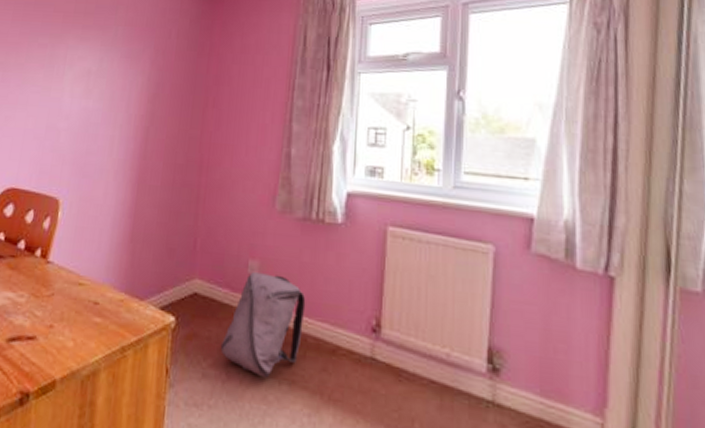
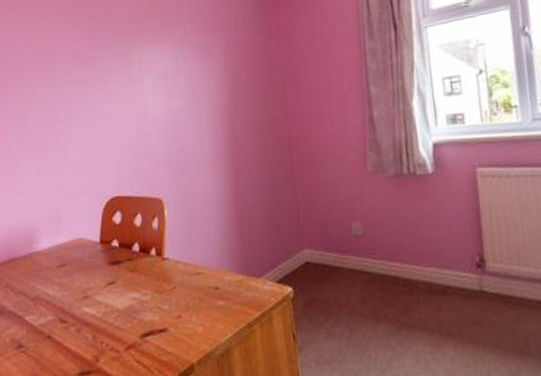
backpack: present [220,272,306,378] -> none [339,231,413,327]

